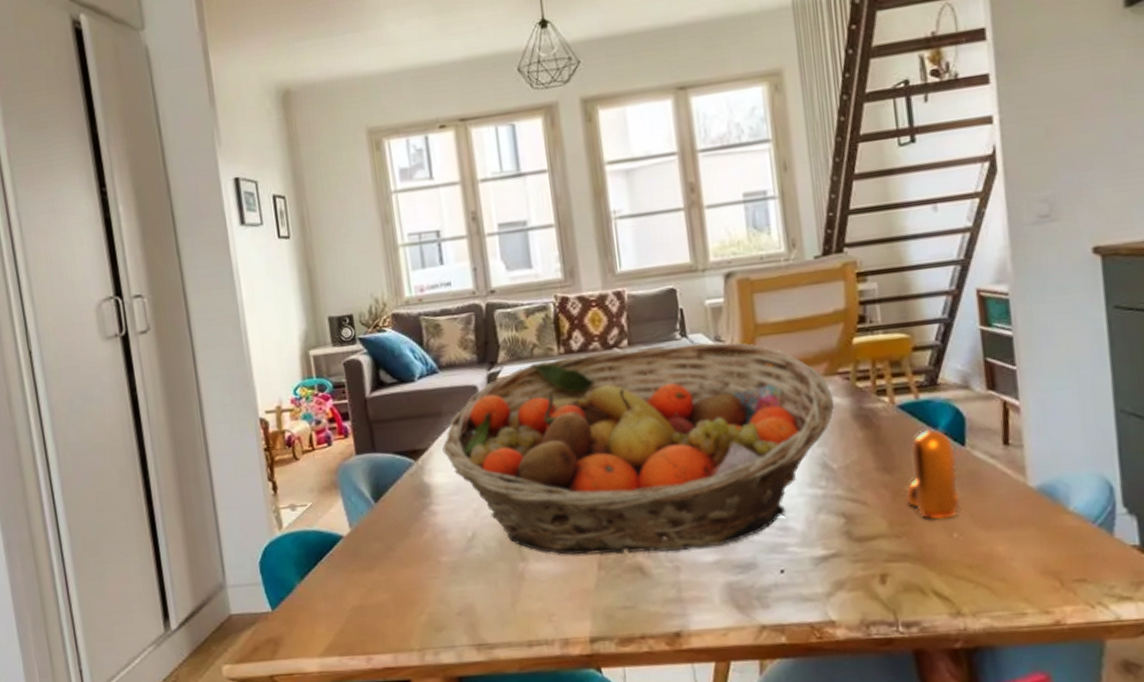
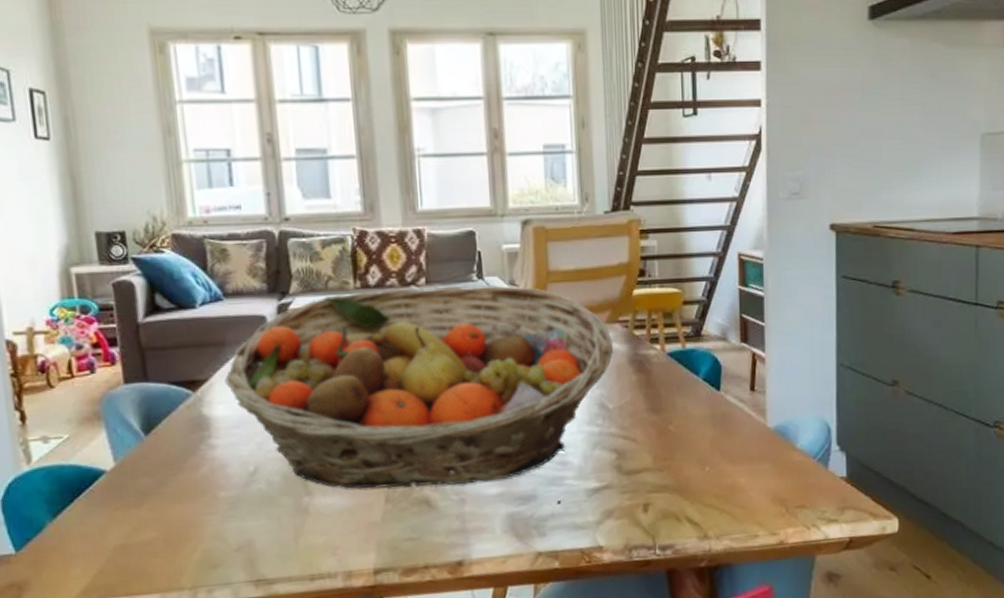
pepper shaker: present [904,429,960,520] -> none [668,375,713,456]

